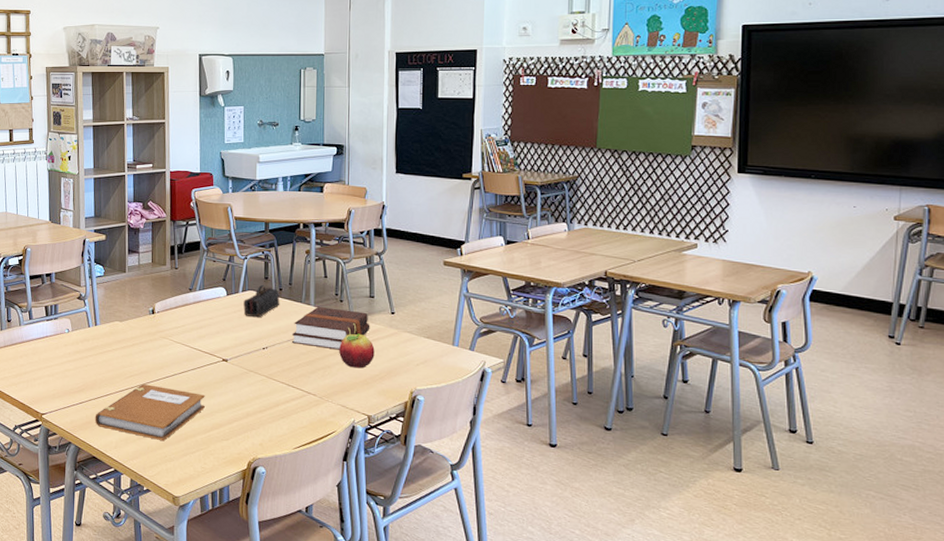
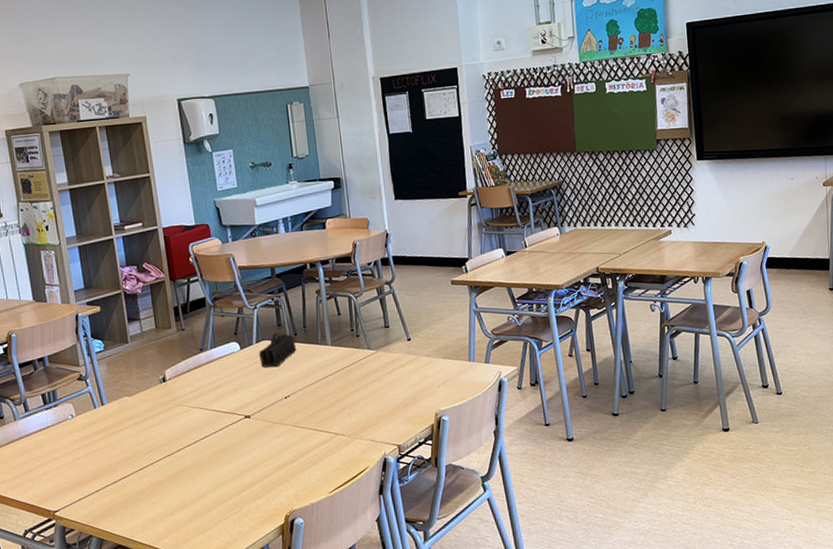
notebook: present [94,384,205,440] -> none [114,456,233,513]
hardback book: present [292,306,370,350] -> none [313,343,389,387]
fruit: present [339,333,375,369] -> none [361,365,397,401]

